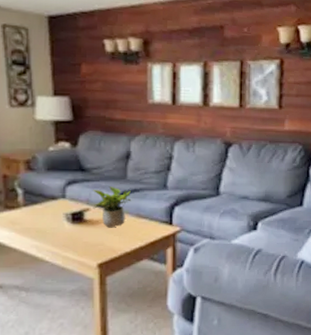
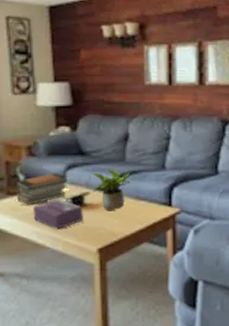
book stack: none [13,187,67,220] -> present [15,172,67,206]
tissue box: none [32,214,83,244] -> present [33,199,83,230]

